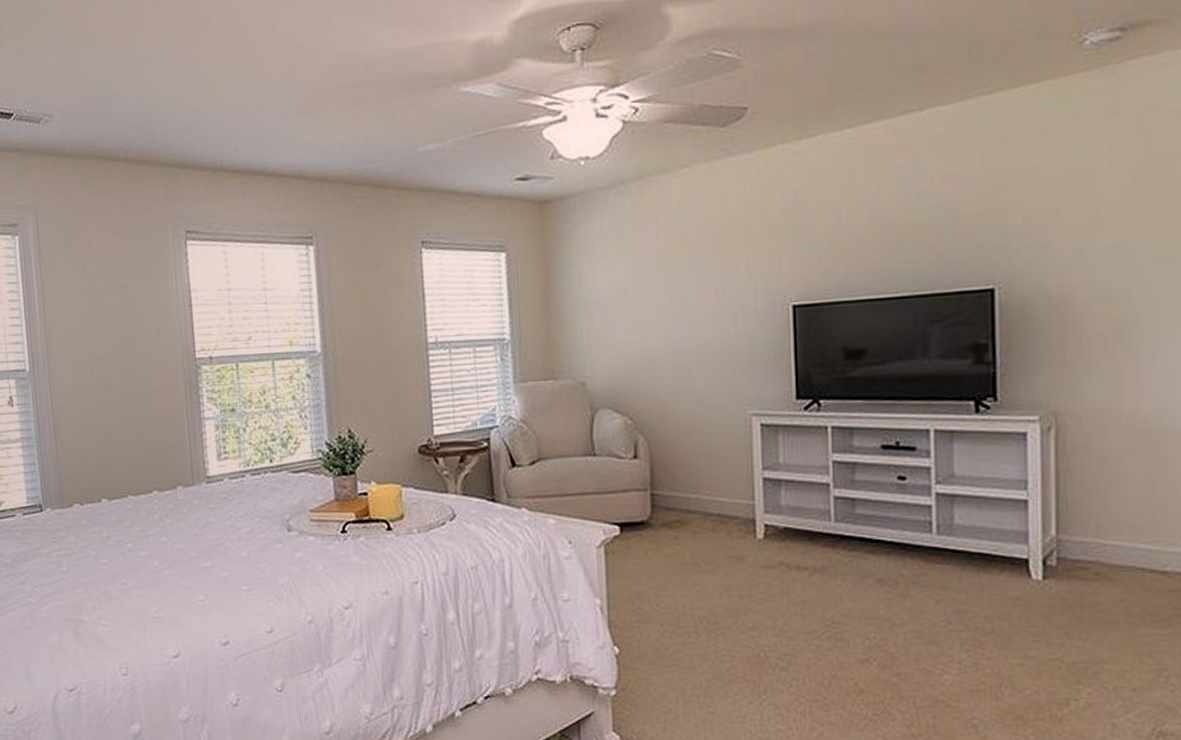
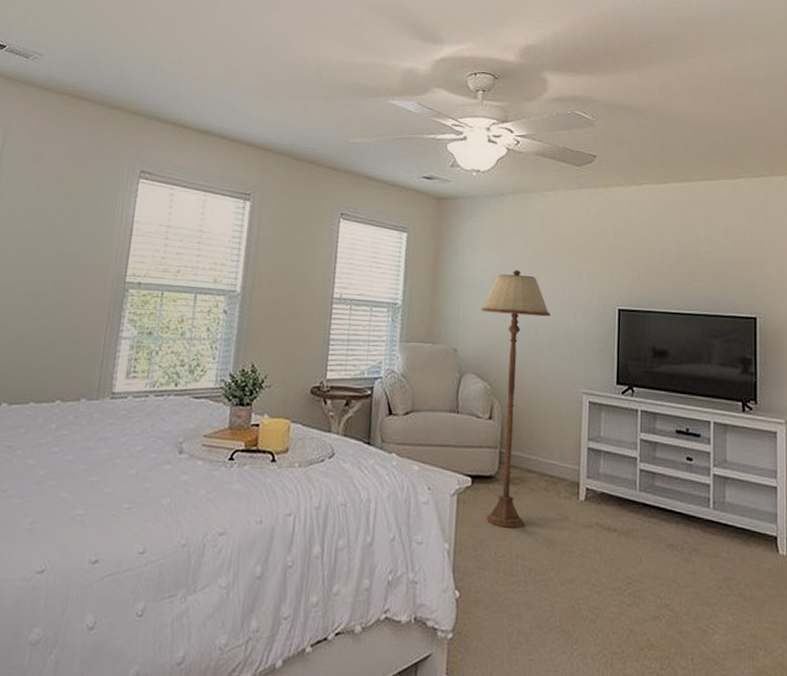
floor lamp: none [609,276,701,577] -> present [481,270,551,528]

